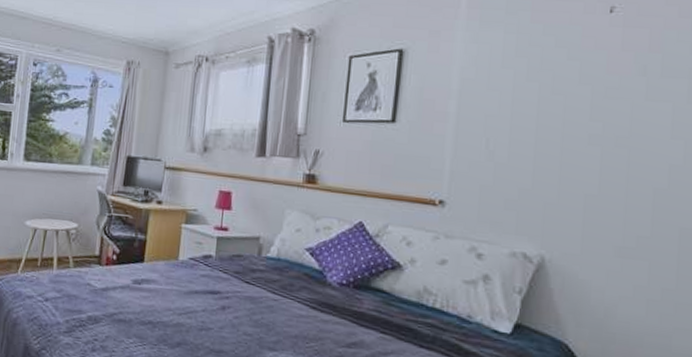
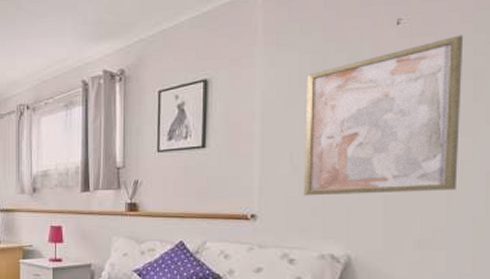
wall art: none [497,30,681,196] -> present [303,35,464,196]

